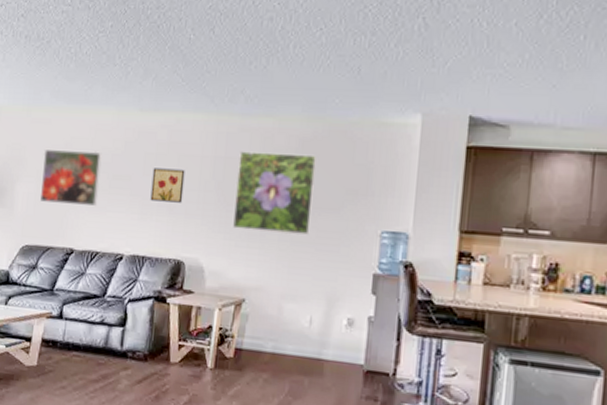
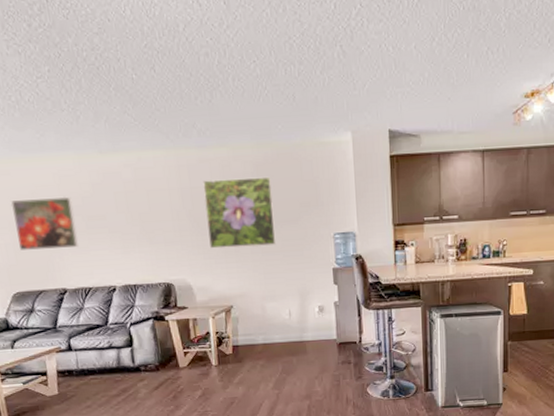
wall art: present [150,168,185,203] -> none [125,203,160,235]

